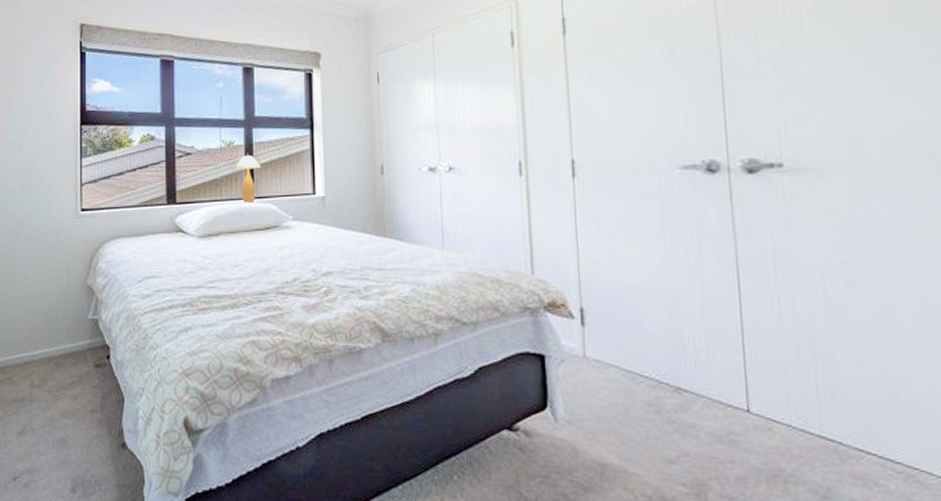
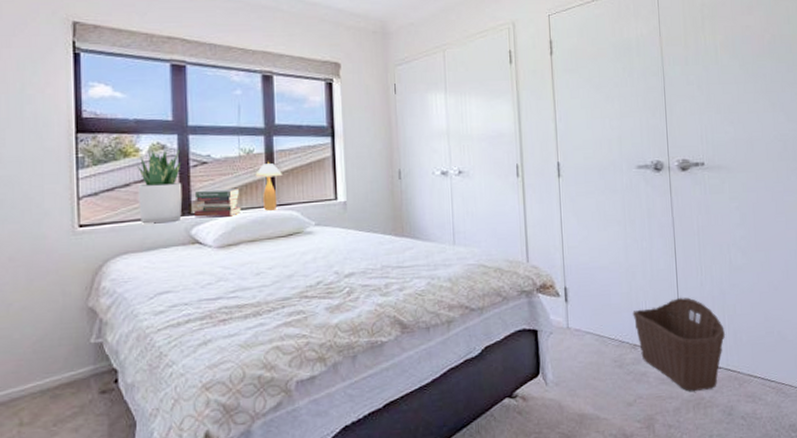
planter: none [130,138,169,211] -> present [137,147,183,224]
books: none [179,180,221,208] -> present [195,189,241,218]
wicker basket: none [675,335,817,460] -> present [632,297,725,391]

